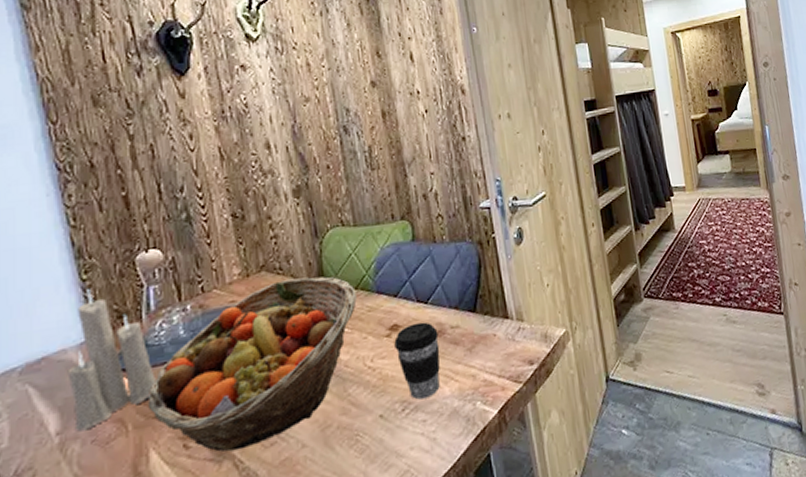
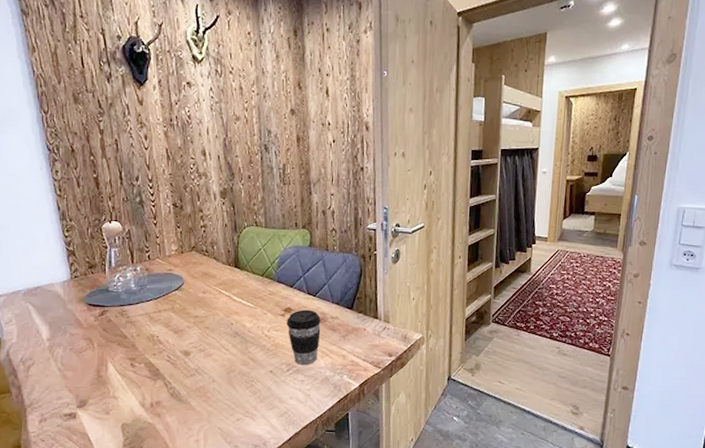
candle: present [67,288,156,432] -> none [54,242,114,341]
fruit basket: present [147,277,357,452] -> none [107,260,262,375]

